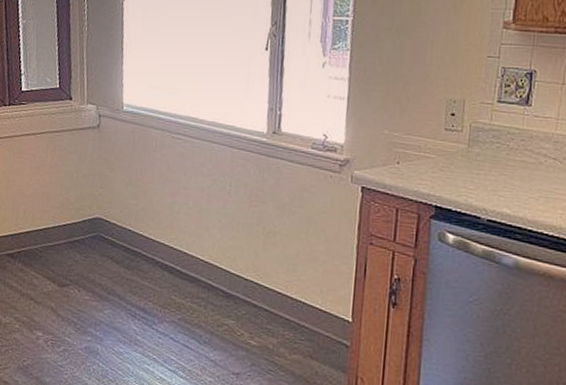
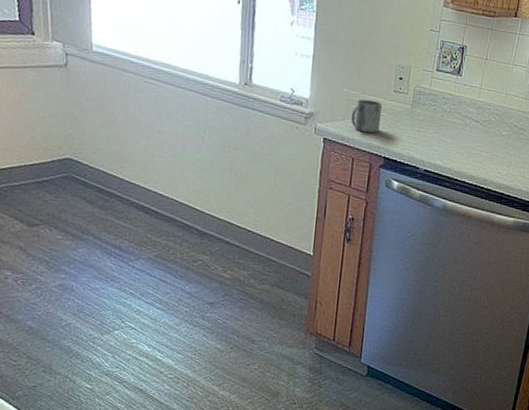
mug: none [393,140,430,179] -> present [351,99,382,133]

